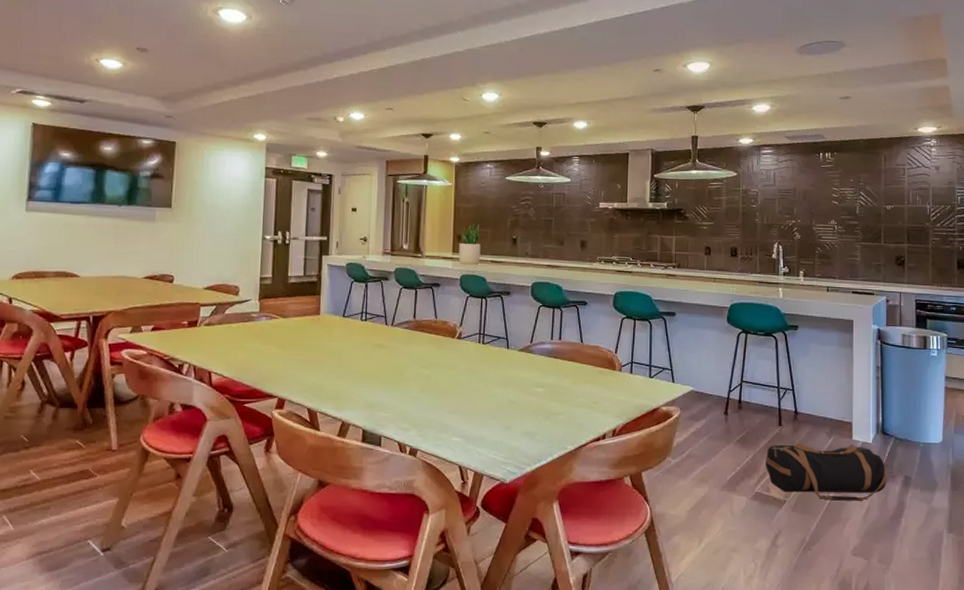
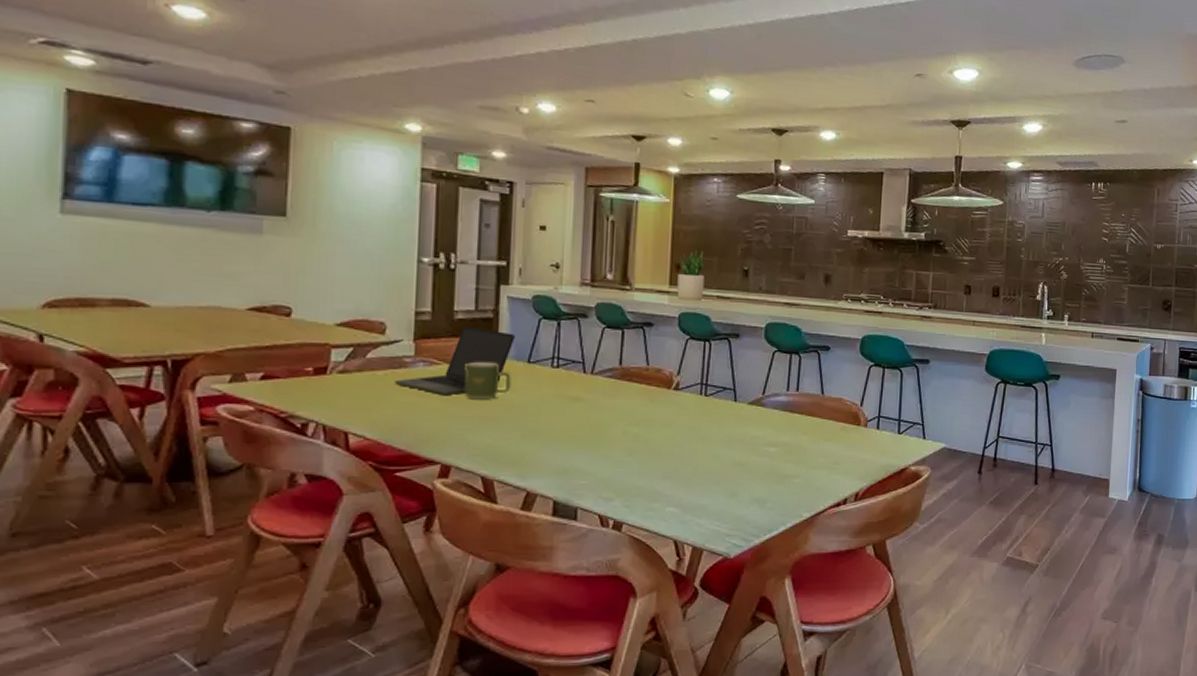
laptop: none [244,289,333,343] -> present [394,326,515,396]
mug: none [295,317,330,347] -> present [464,362,511,400]
duffel bag: present [765,443,887,501] -> none [1018,503,1141,563]

